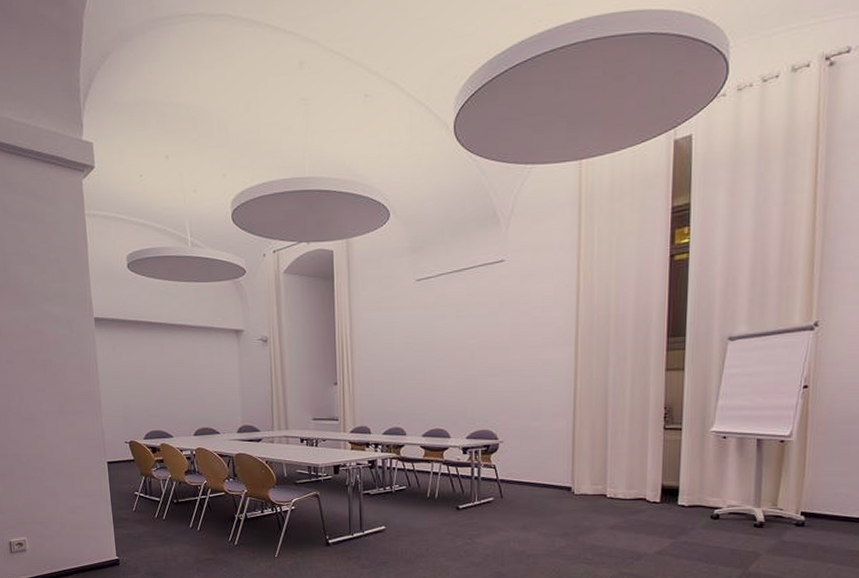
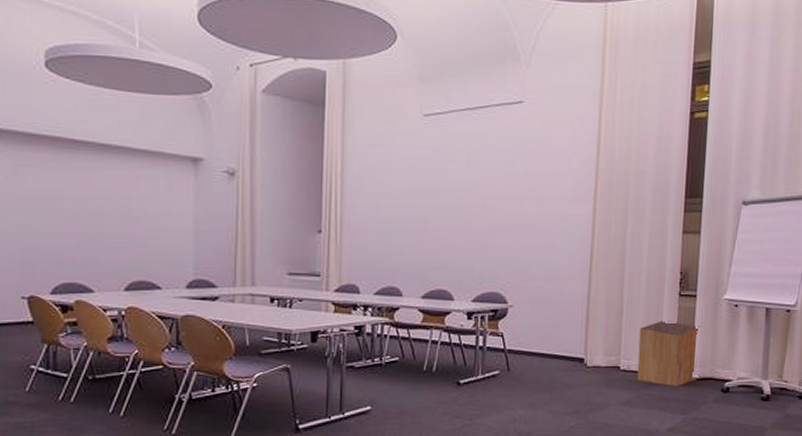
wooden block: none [623,451,688,514] -> present [637,319,701,387]

